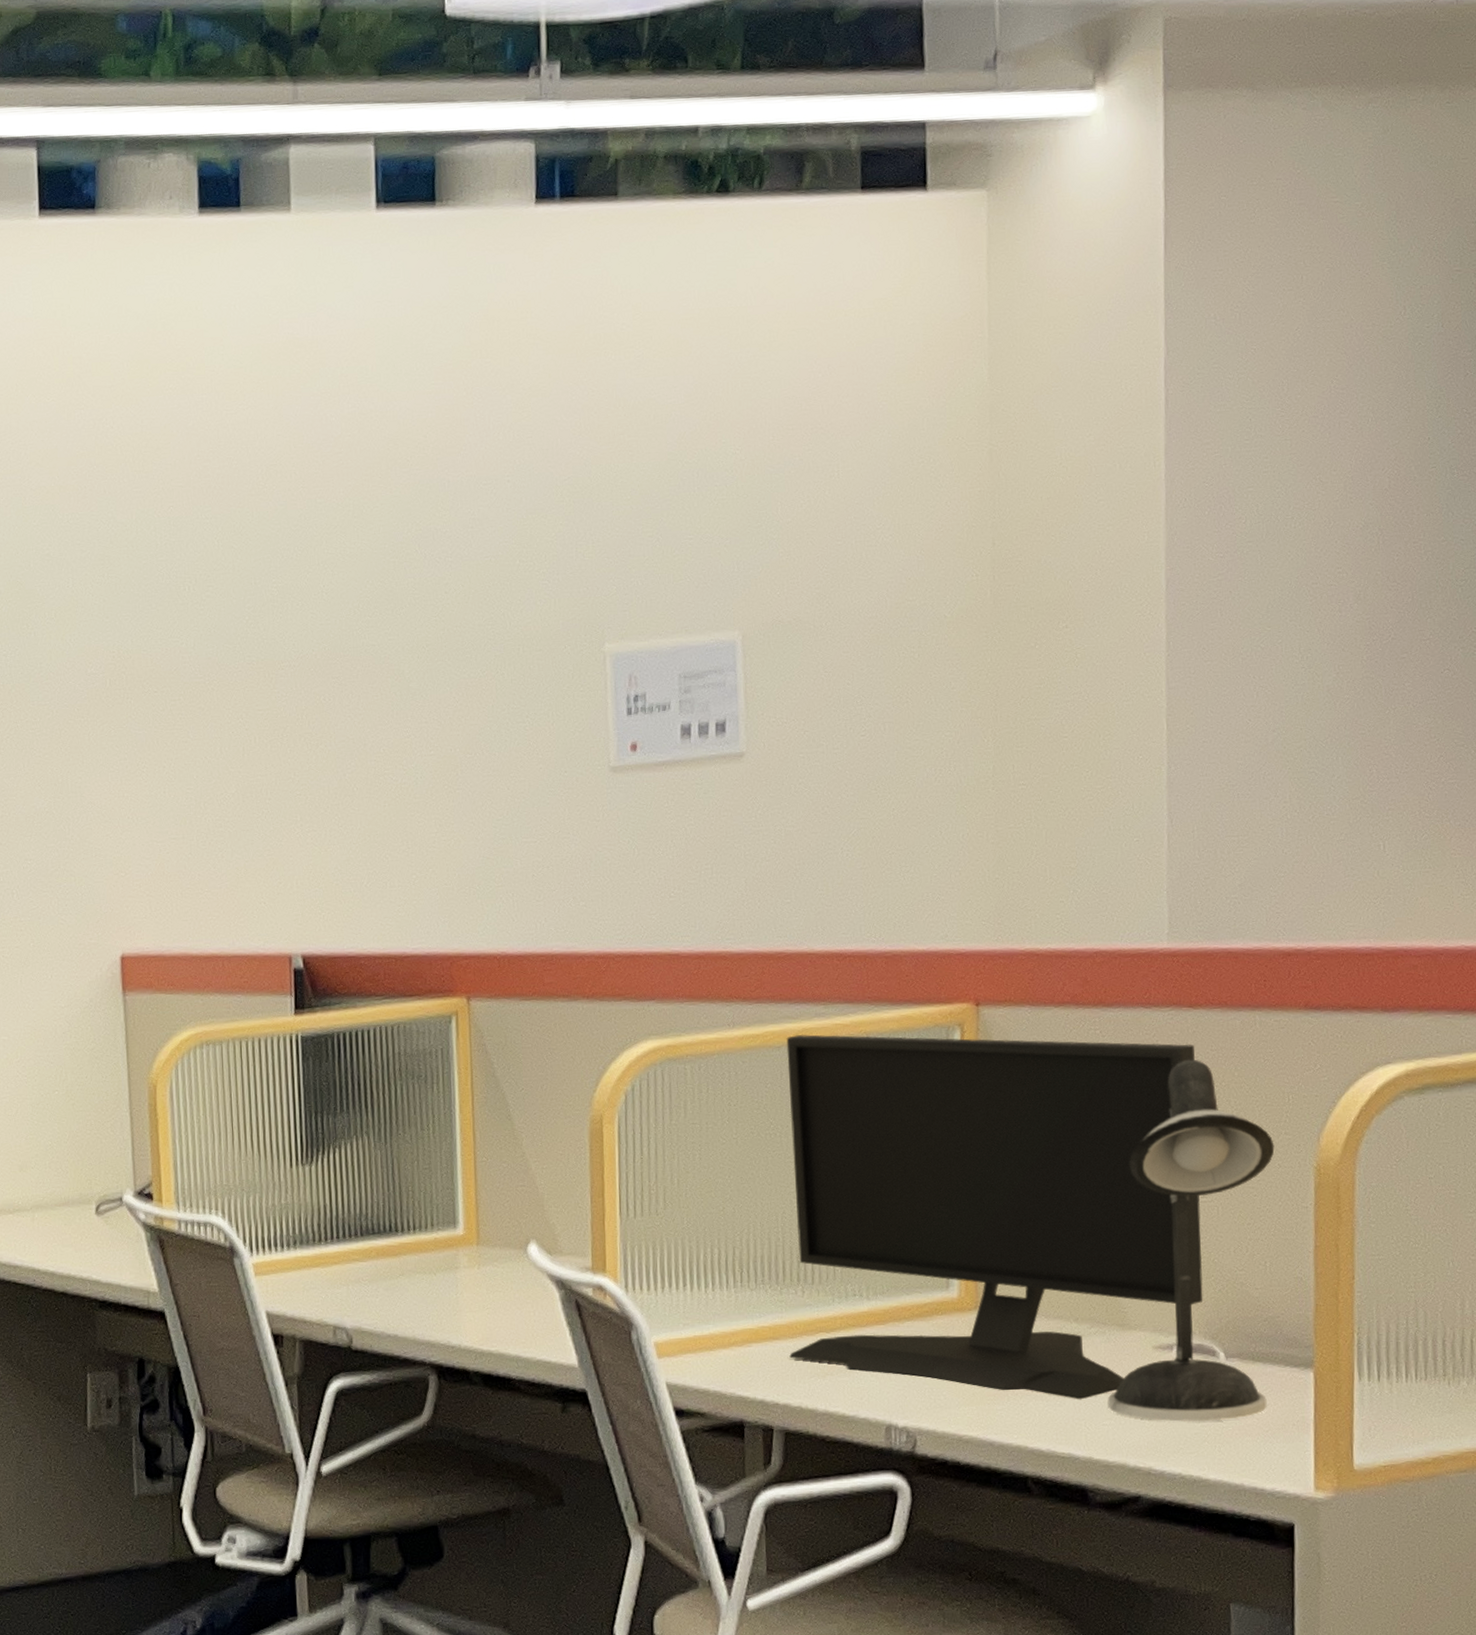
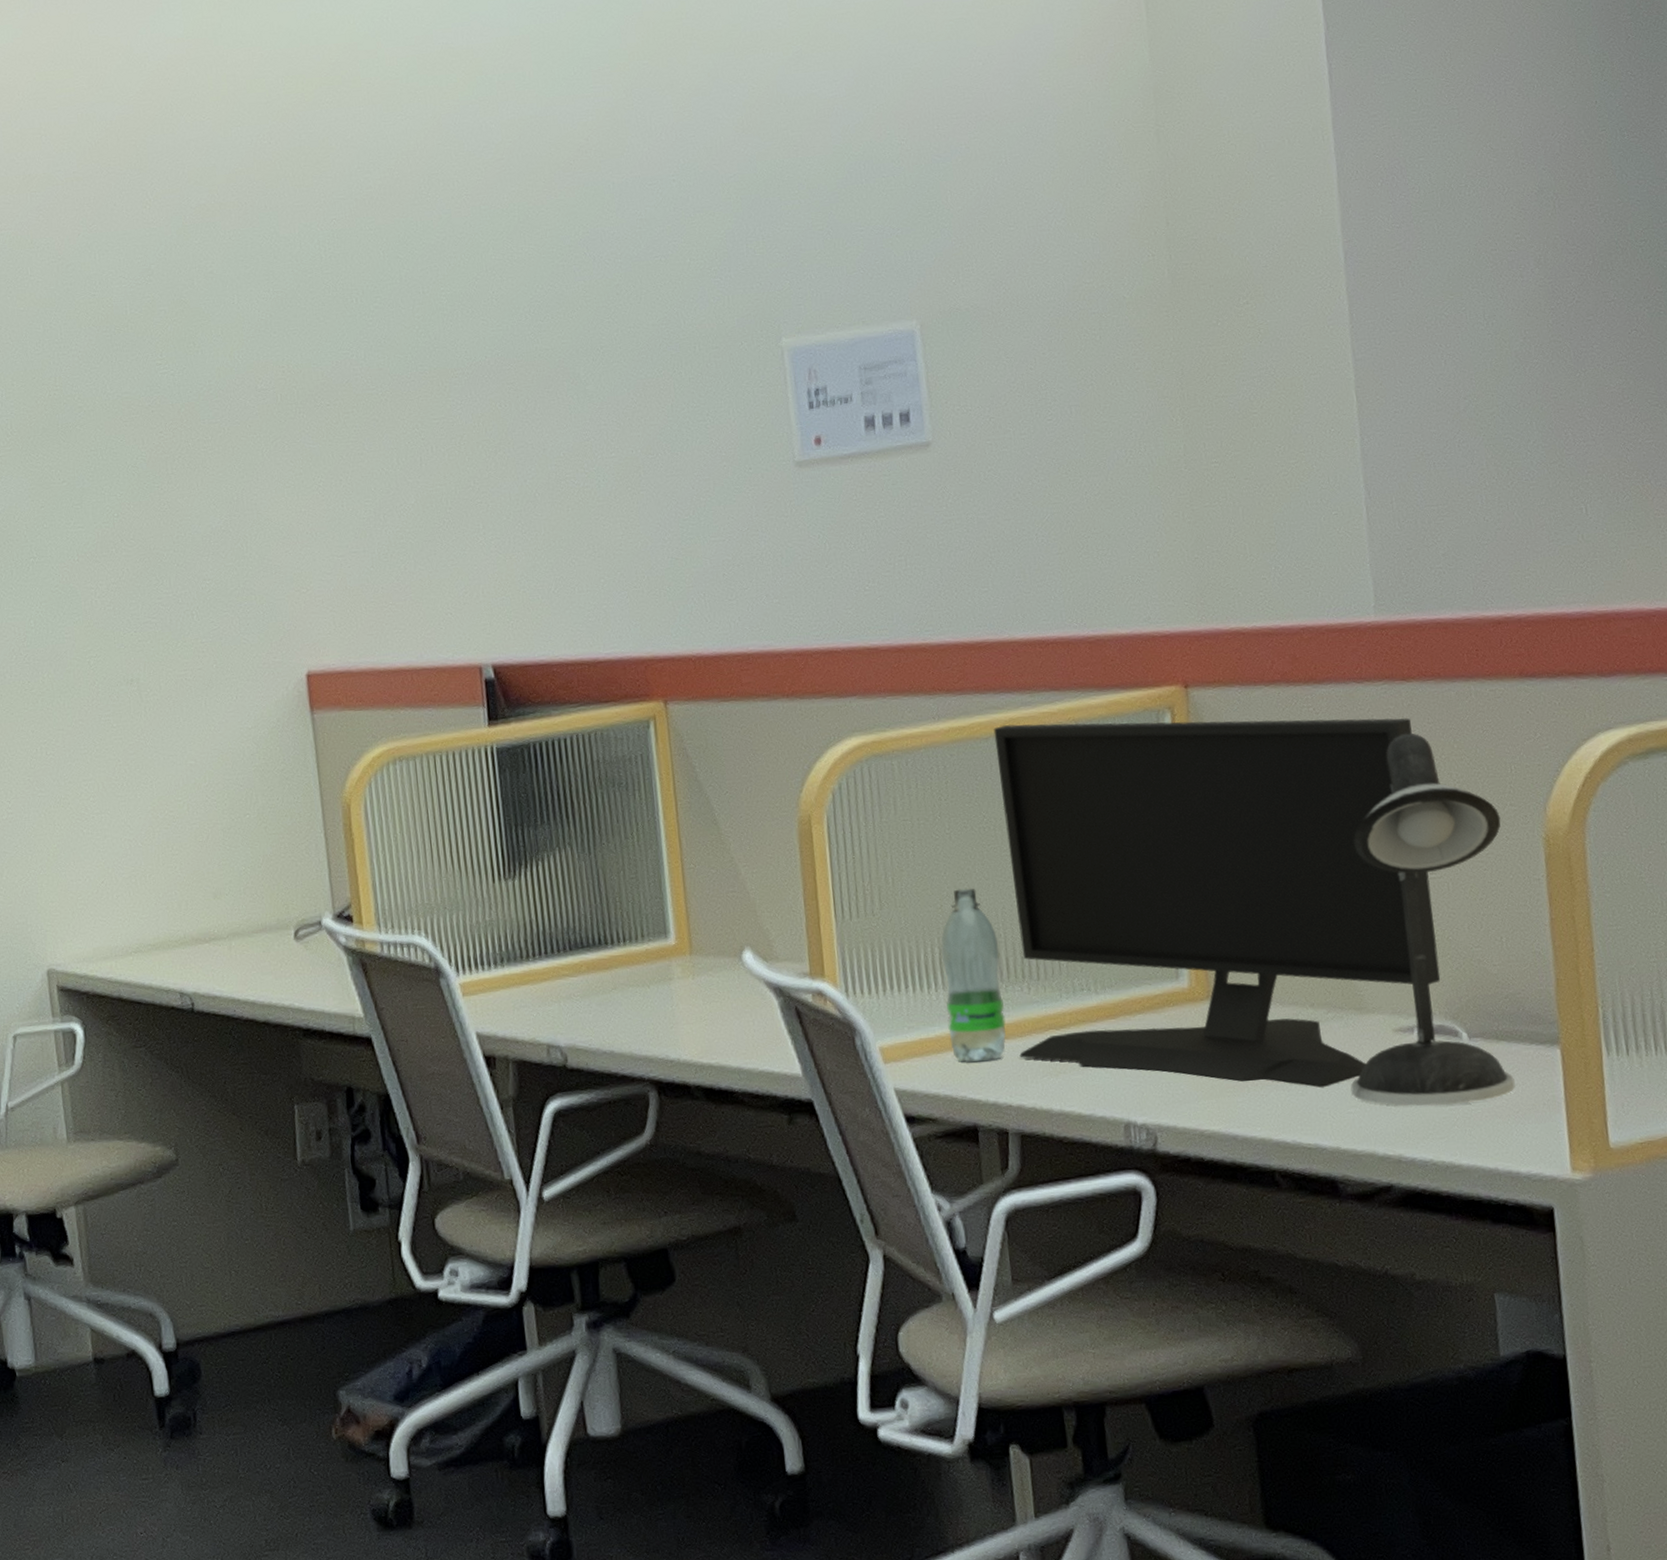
bottle: none [720,1192,778,1361] -> present [940,888,1006,1062]

